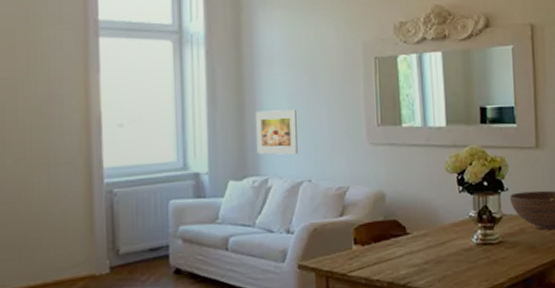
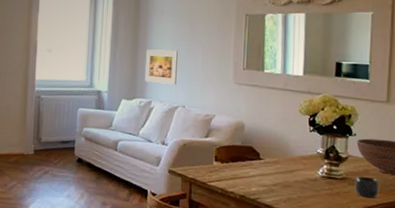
mug: none [512,236,538,261] -> present [354,176,380,199]

